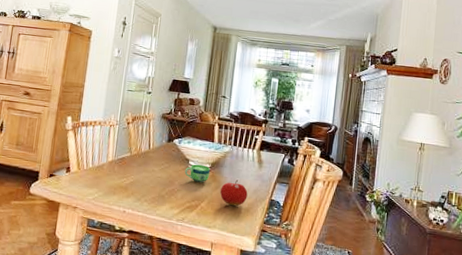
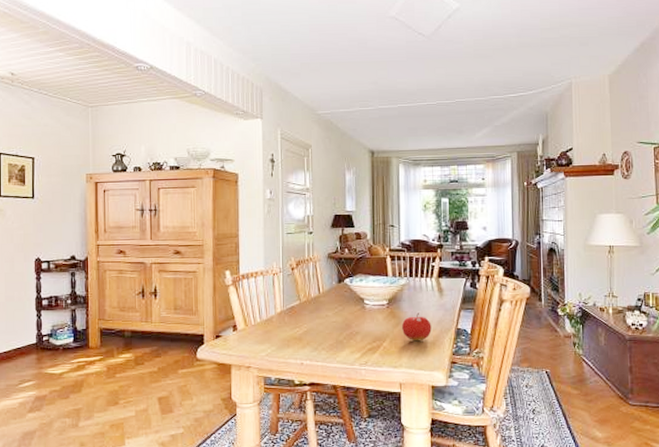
cup: present [184,164,211,183] -> none [361,302,389,322]

